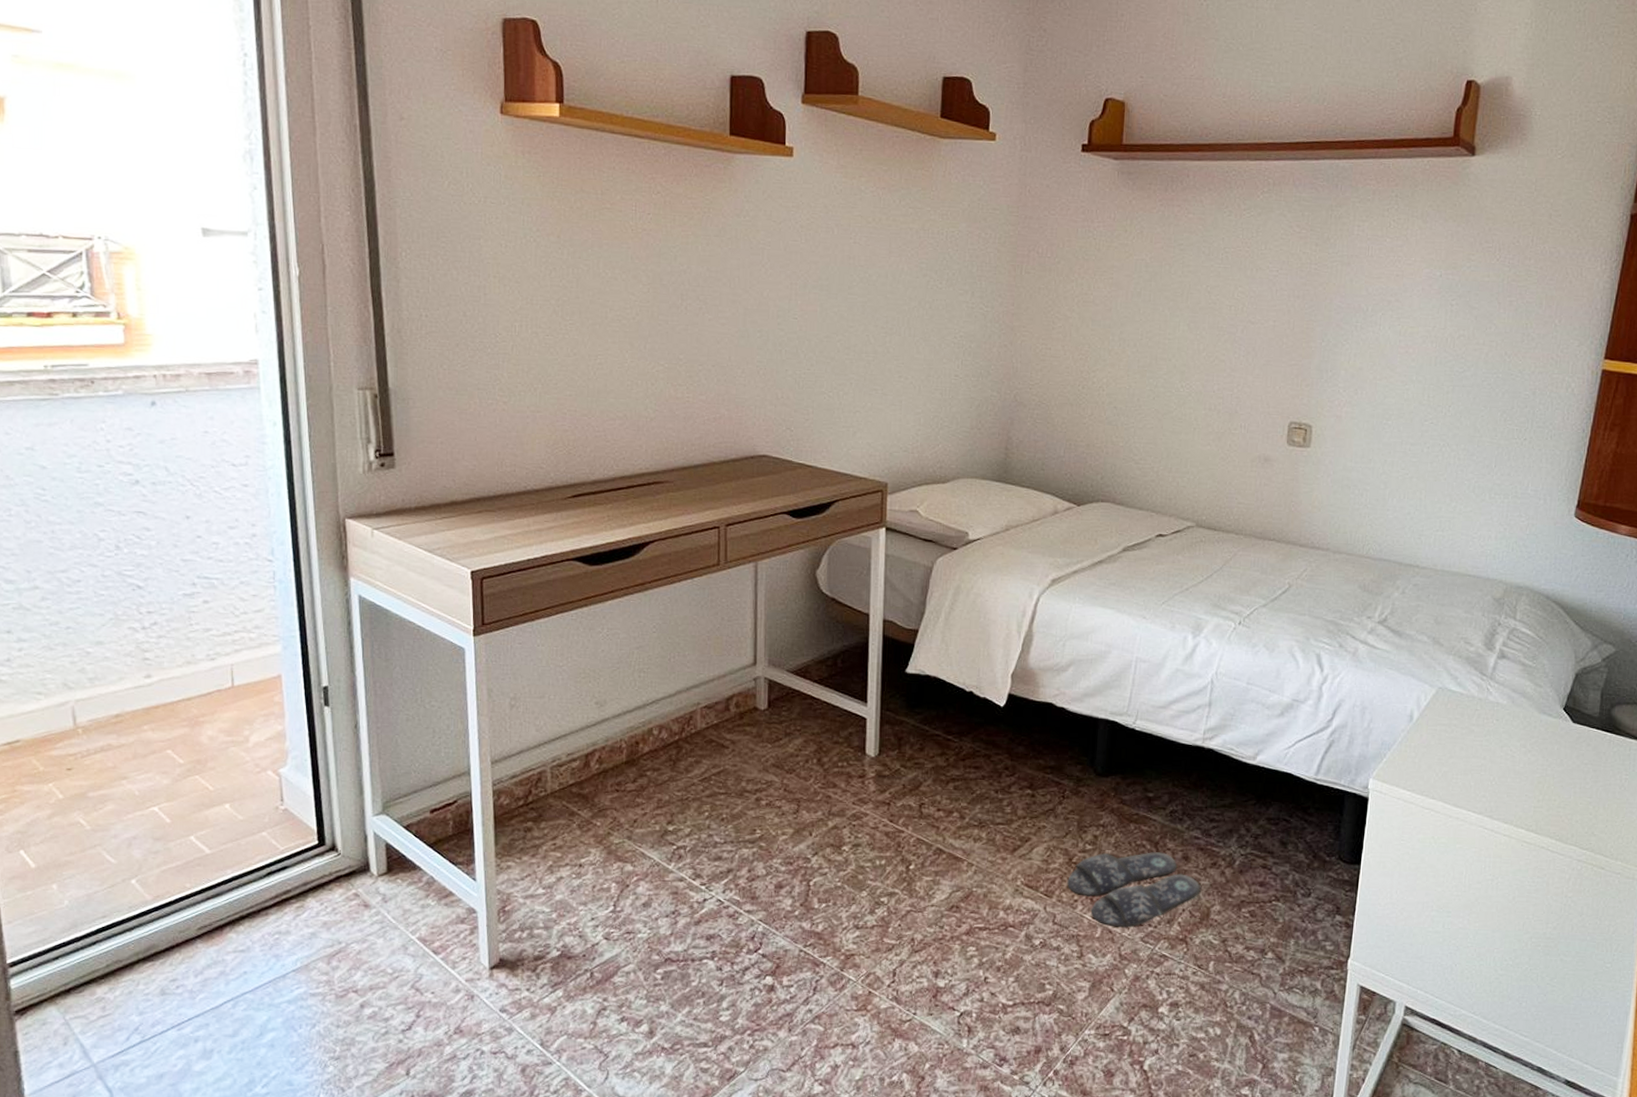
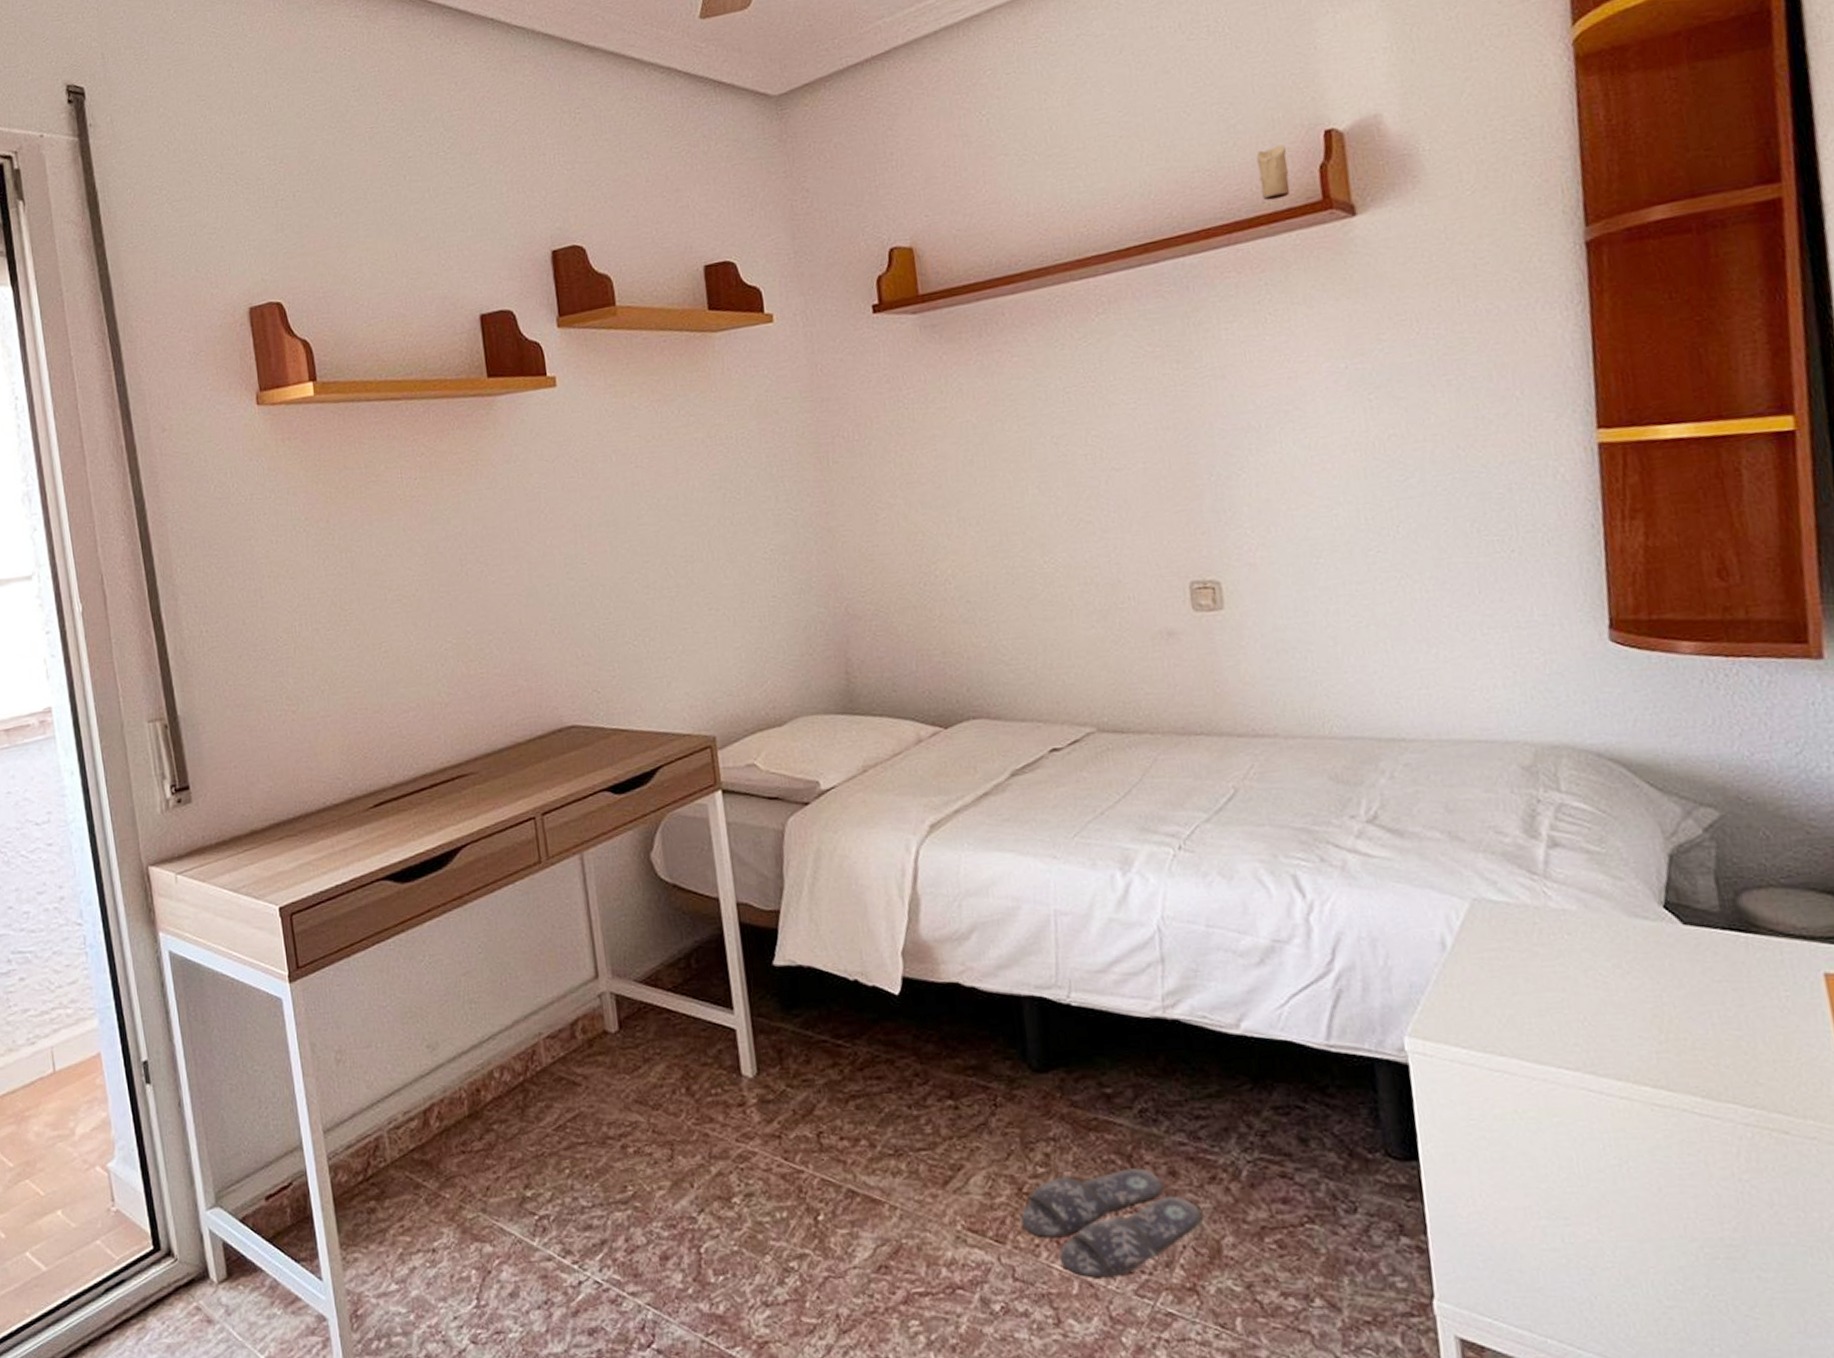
candle: none [1409,84,1435,129] -> present [1256,144,1290,201]

